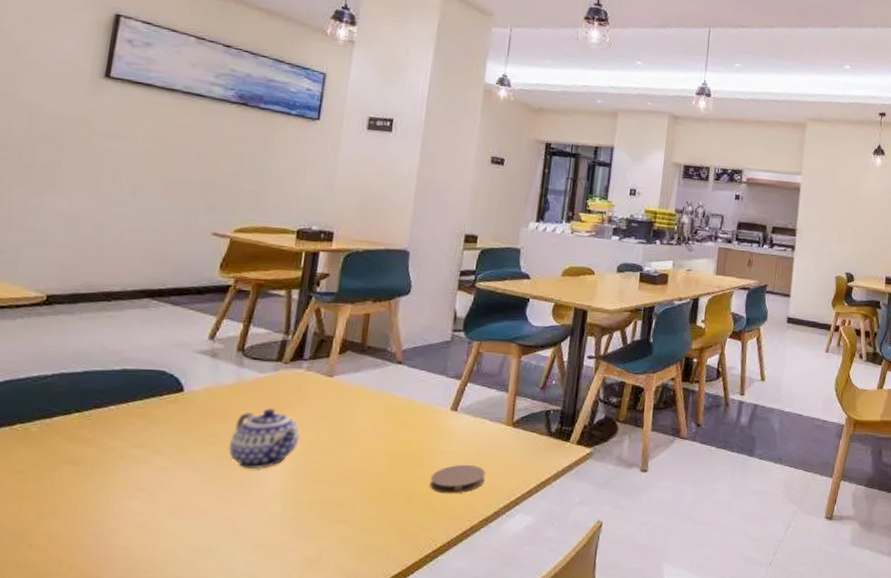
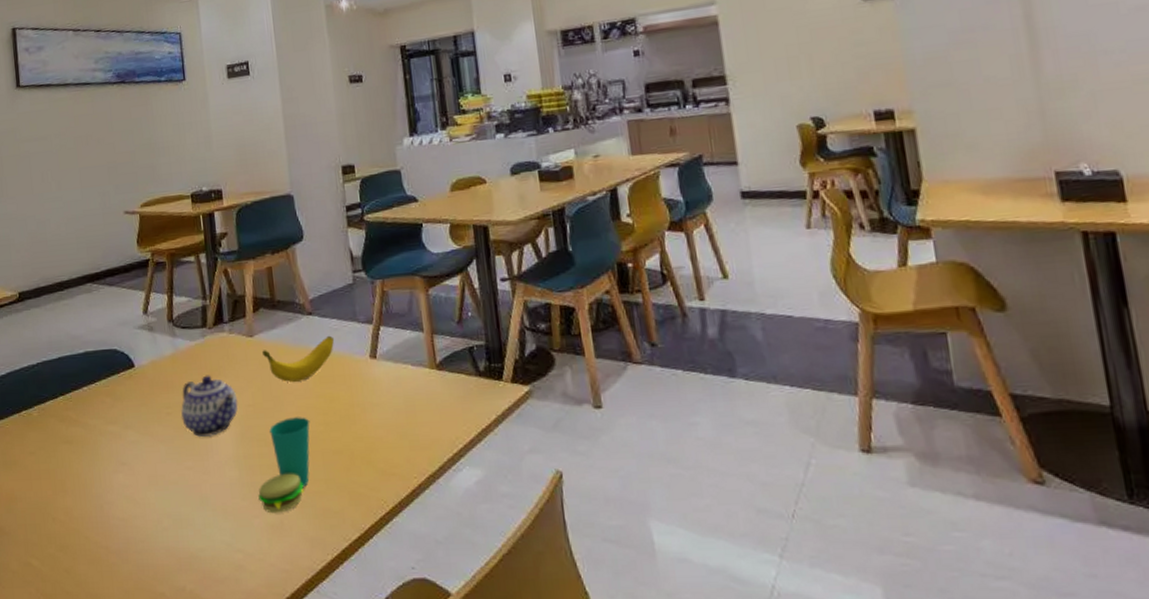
cup: none [299,457,375,548] -> present [258,417,310,514]
banana: none [339,385,420,424] -> present [262,335,335,382]
coaster: present [430,464,486,494] -> none [367,415,422,450]

